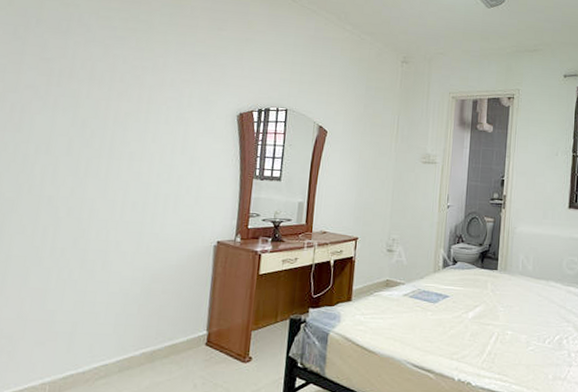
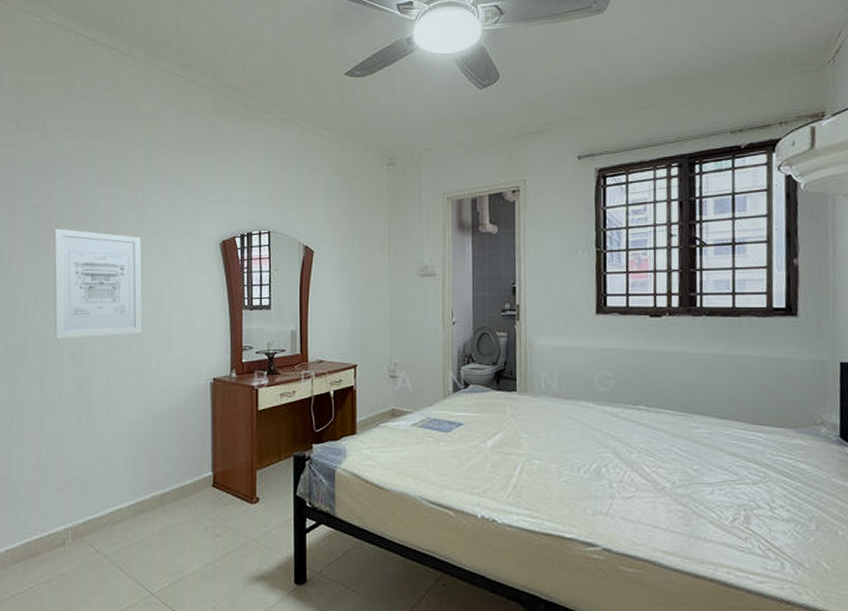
wall art: none [53,83,157,194] -> present [53,228,142,339]

